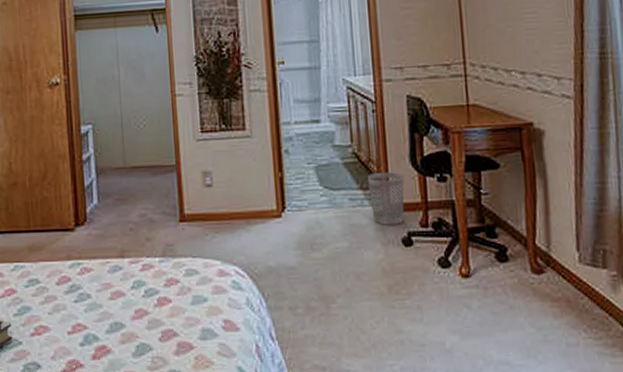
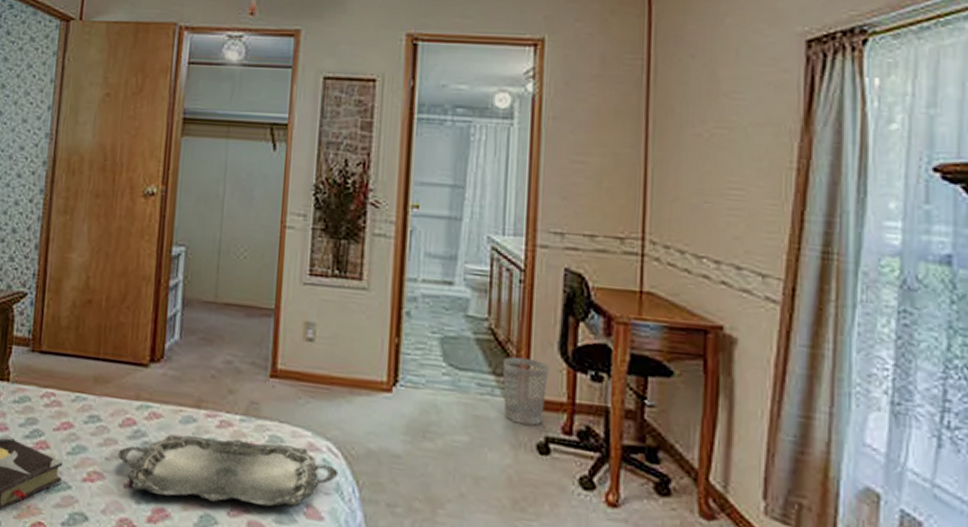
serving tray: none [58,275,247,336] -> present [118,435,338,507]

